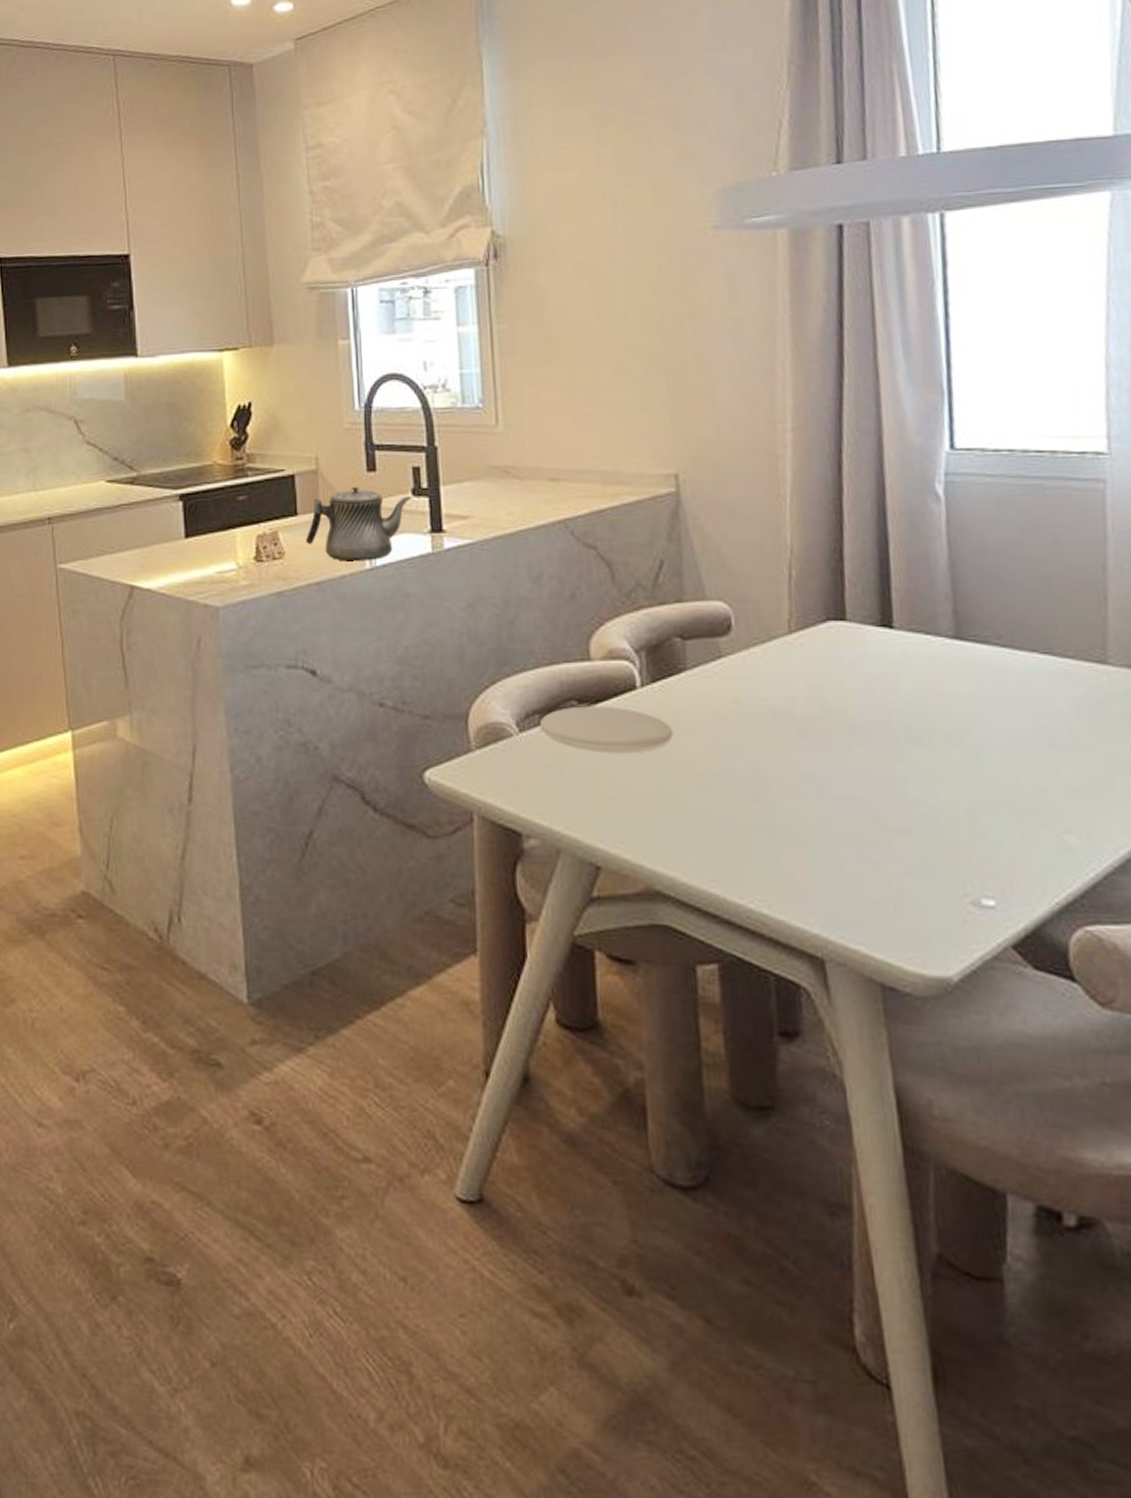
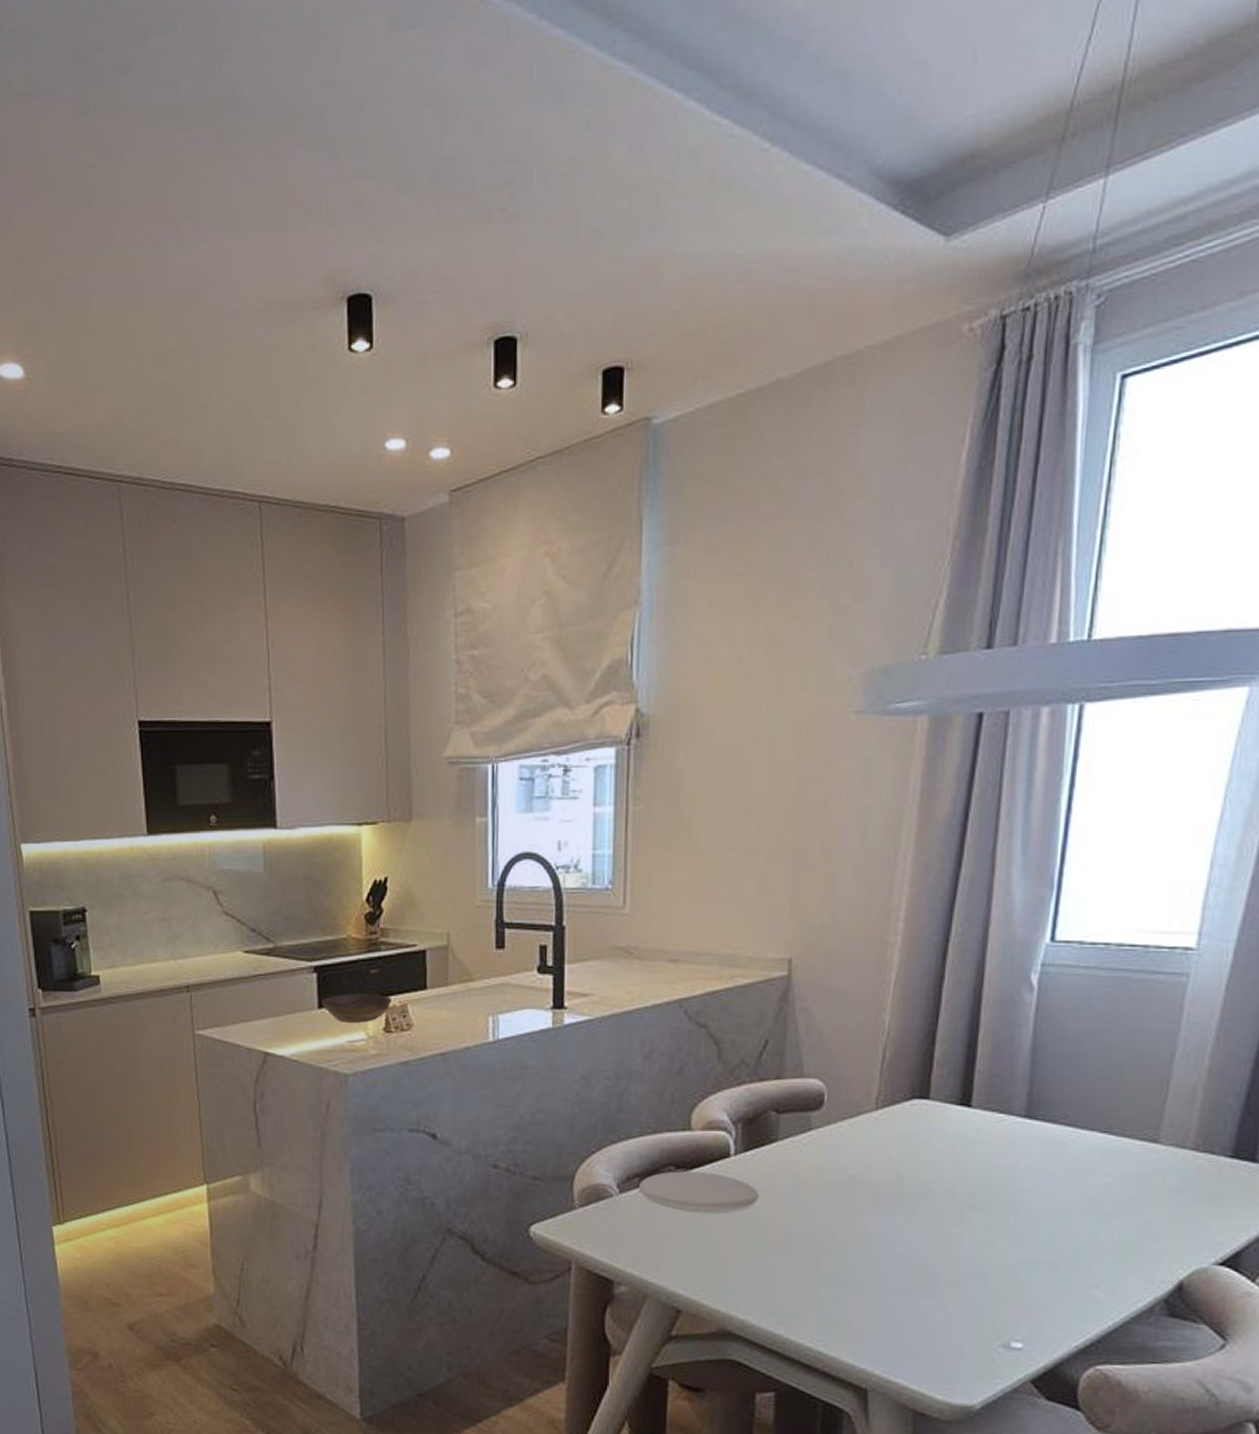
bowl: none [189,521,261,552] -> present [322,993,391,1023]
teapot: present [306,486,412,562] -> none [434,962,538,1035]

